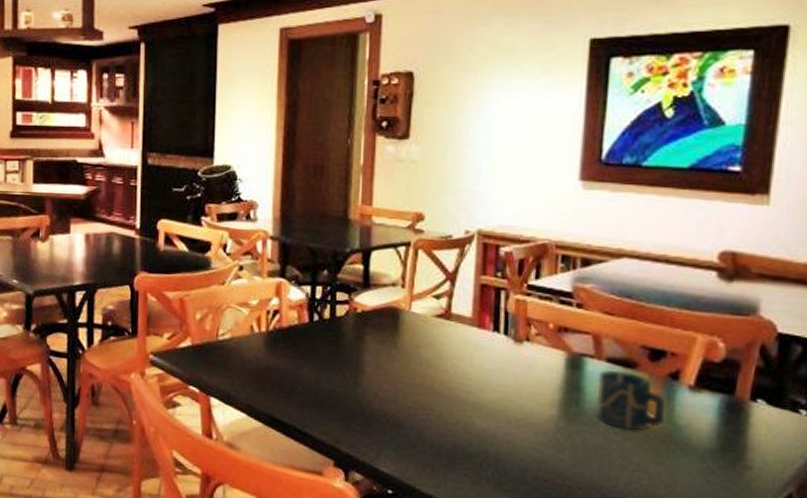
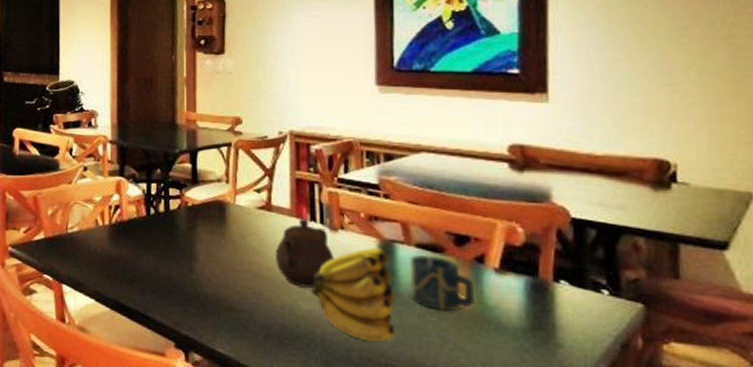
teapot: none [452,328,516,404] -> present [276,218,334,288]
banana: none [488,362,579,462] -> present [311,248,396,342]

